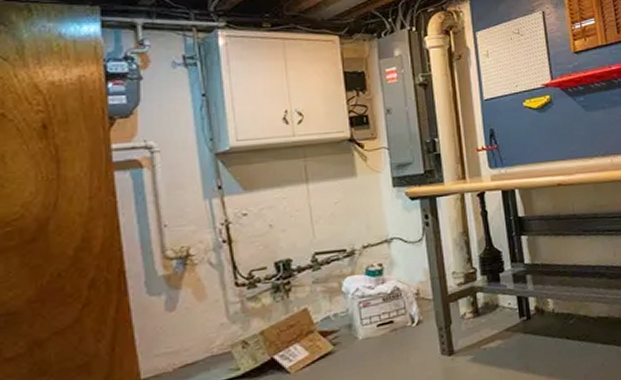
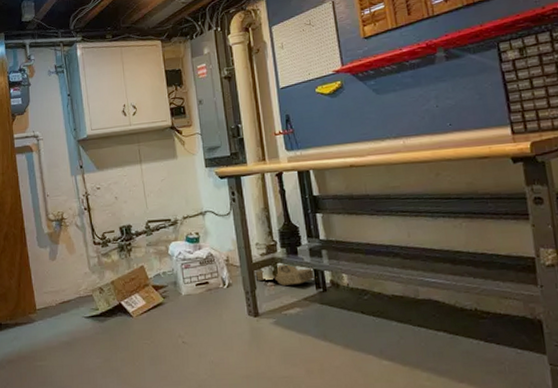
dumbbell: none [450,291,521,318] -> present [255,263,317,286]

